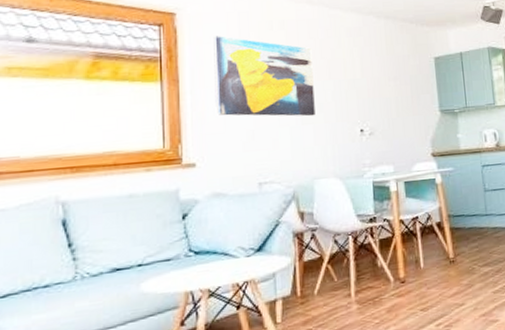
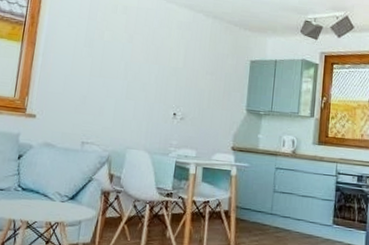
wall art: present [212,36,315,117] -> none [58,11,145,94]

